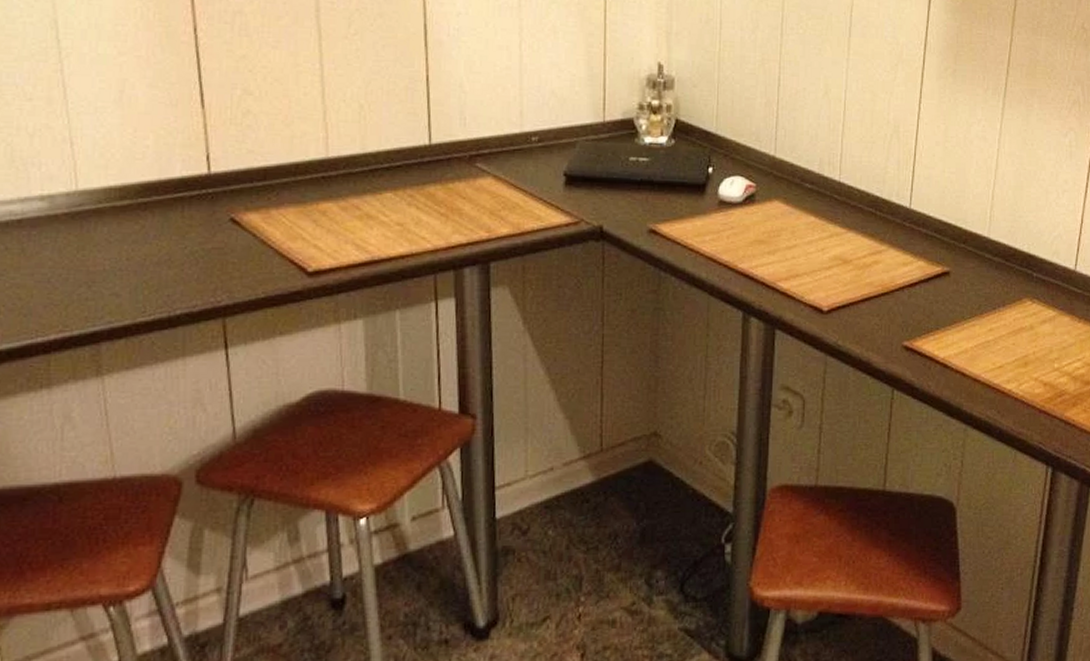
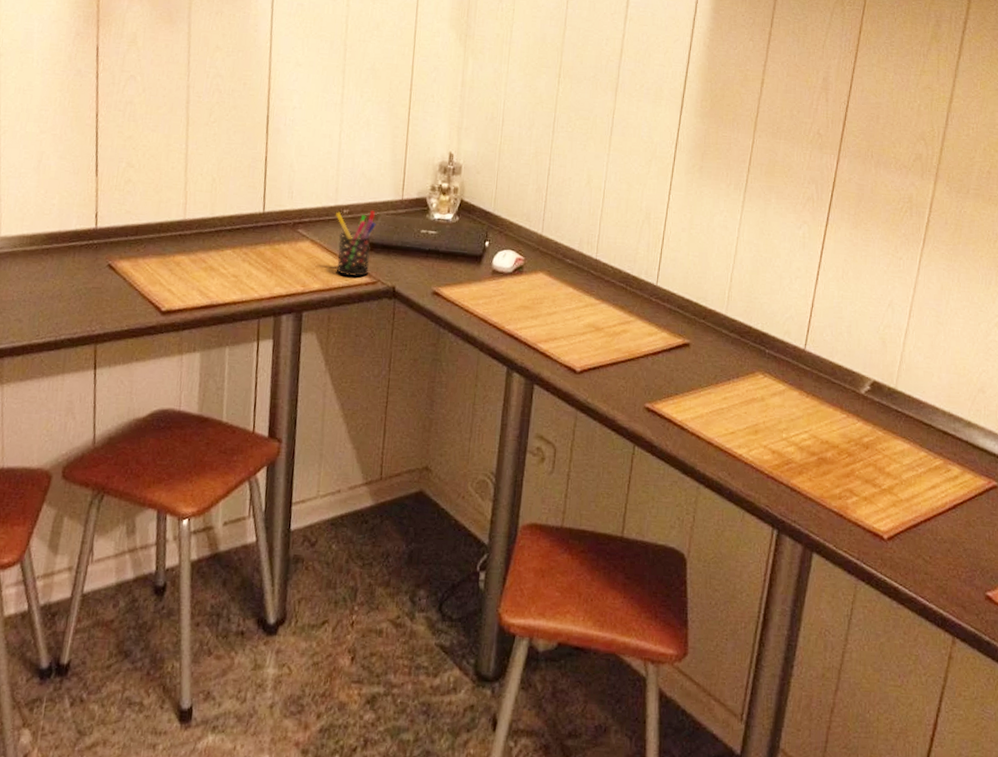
pen holder: none [522,137,574,216] -> present [336,211,376,277]

